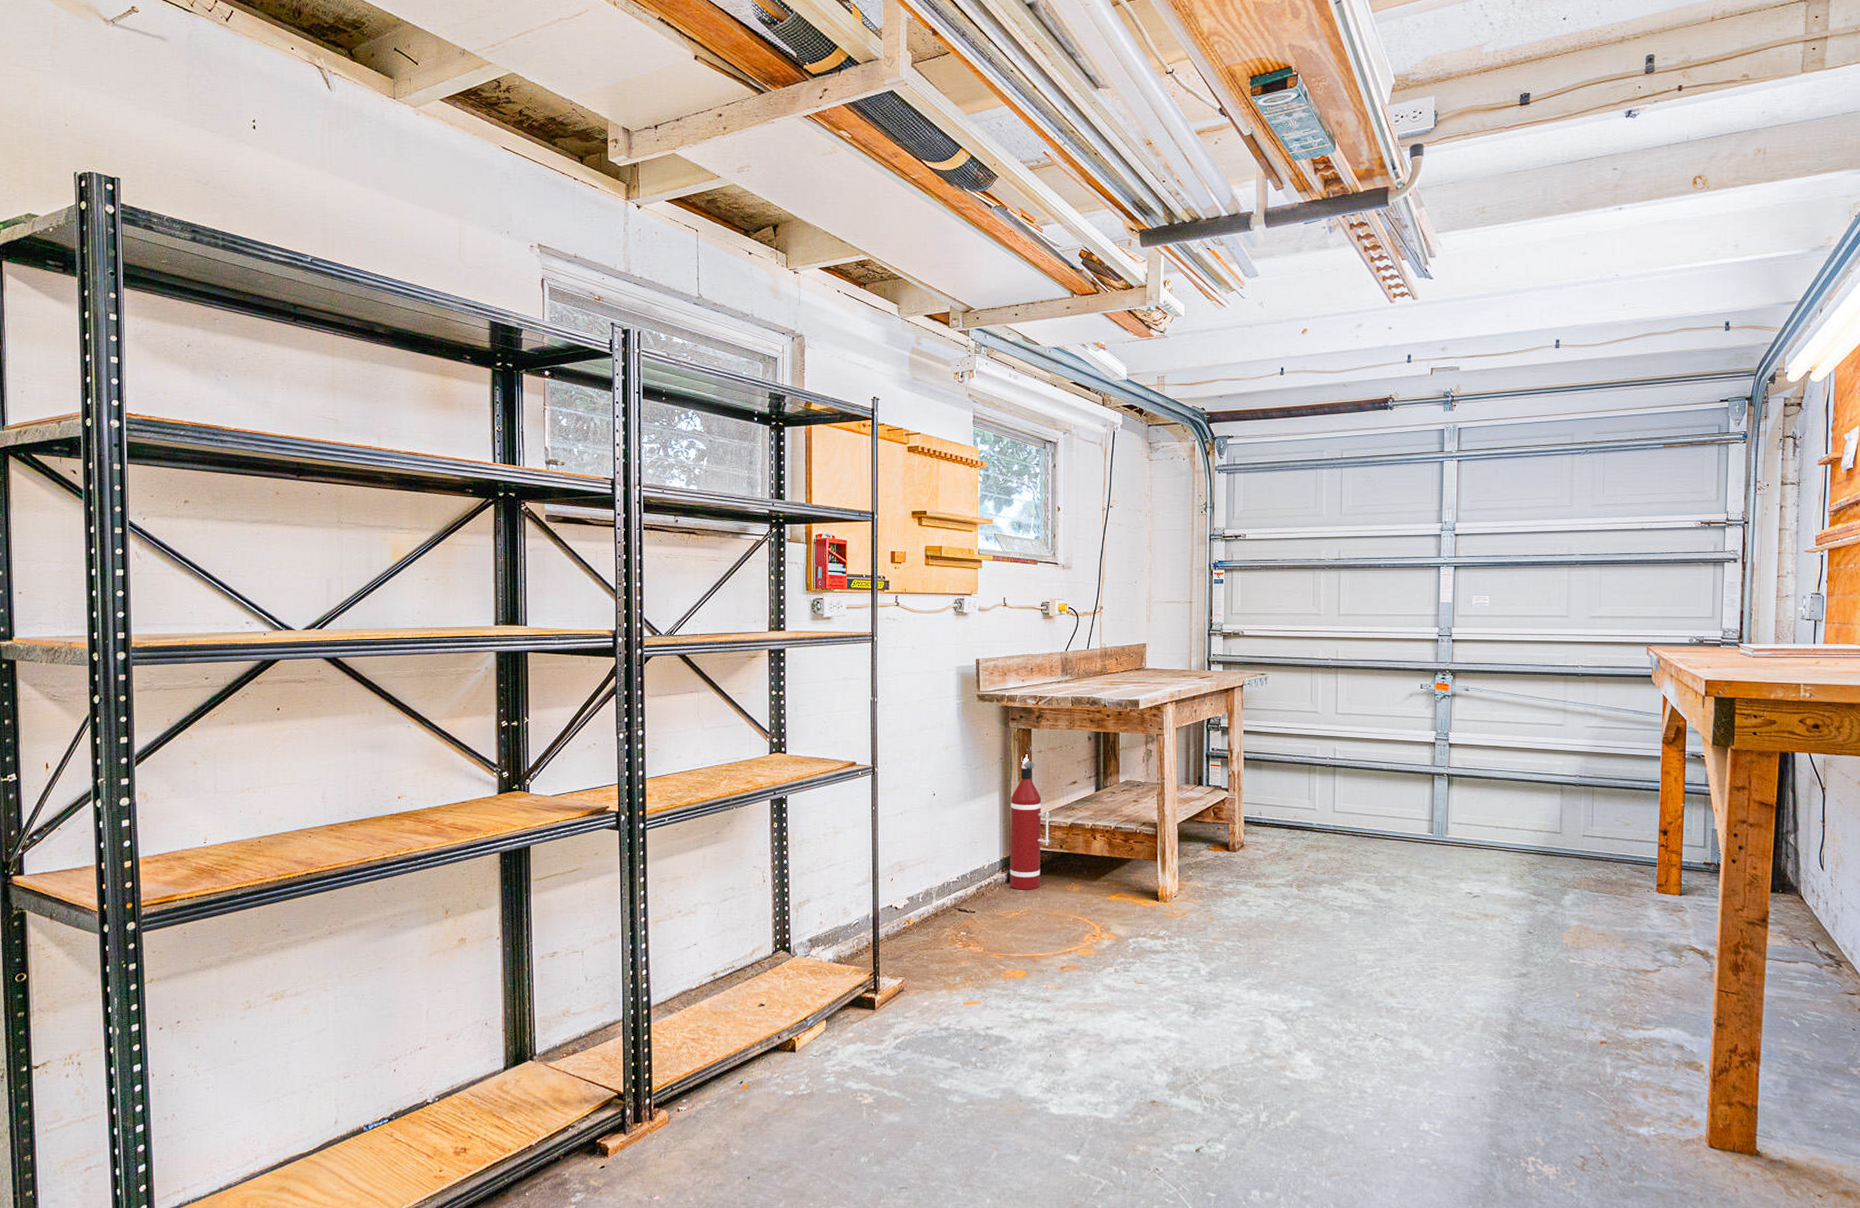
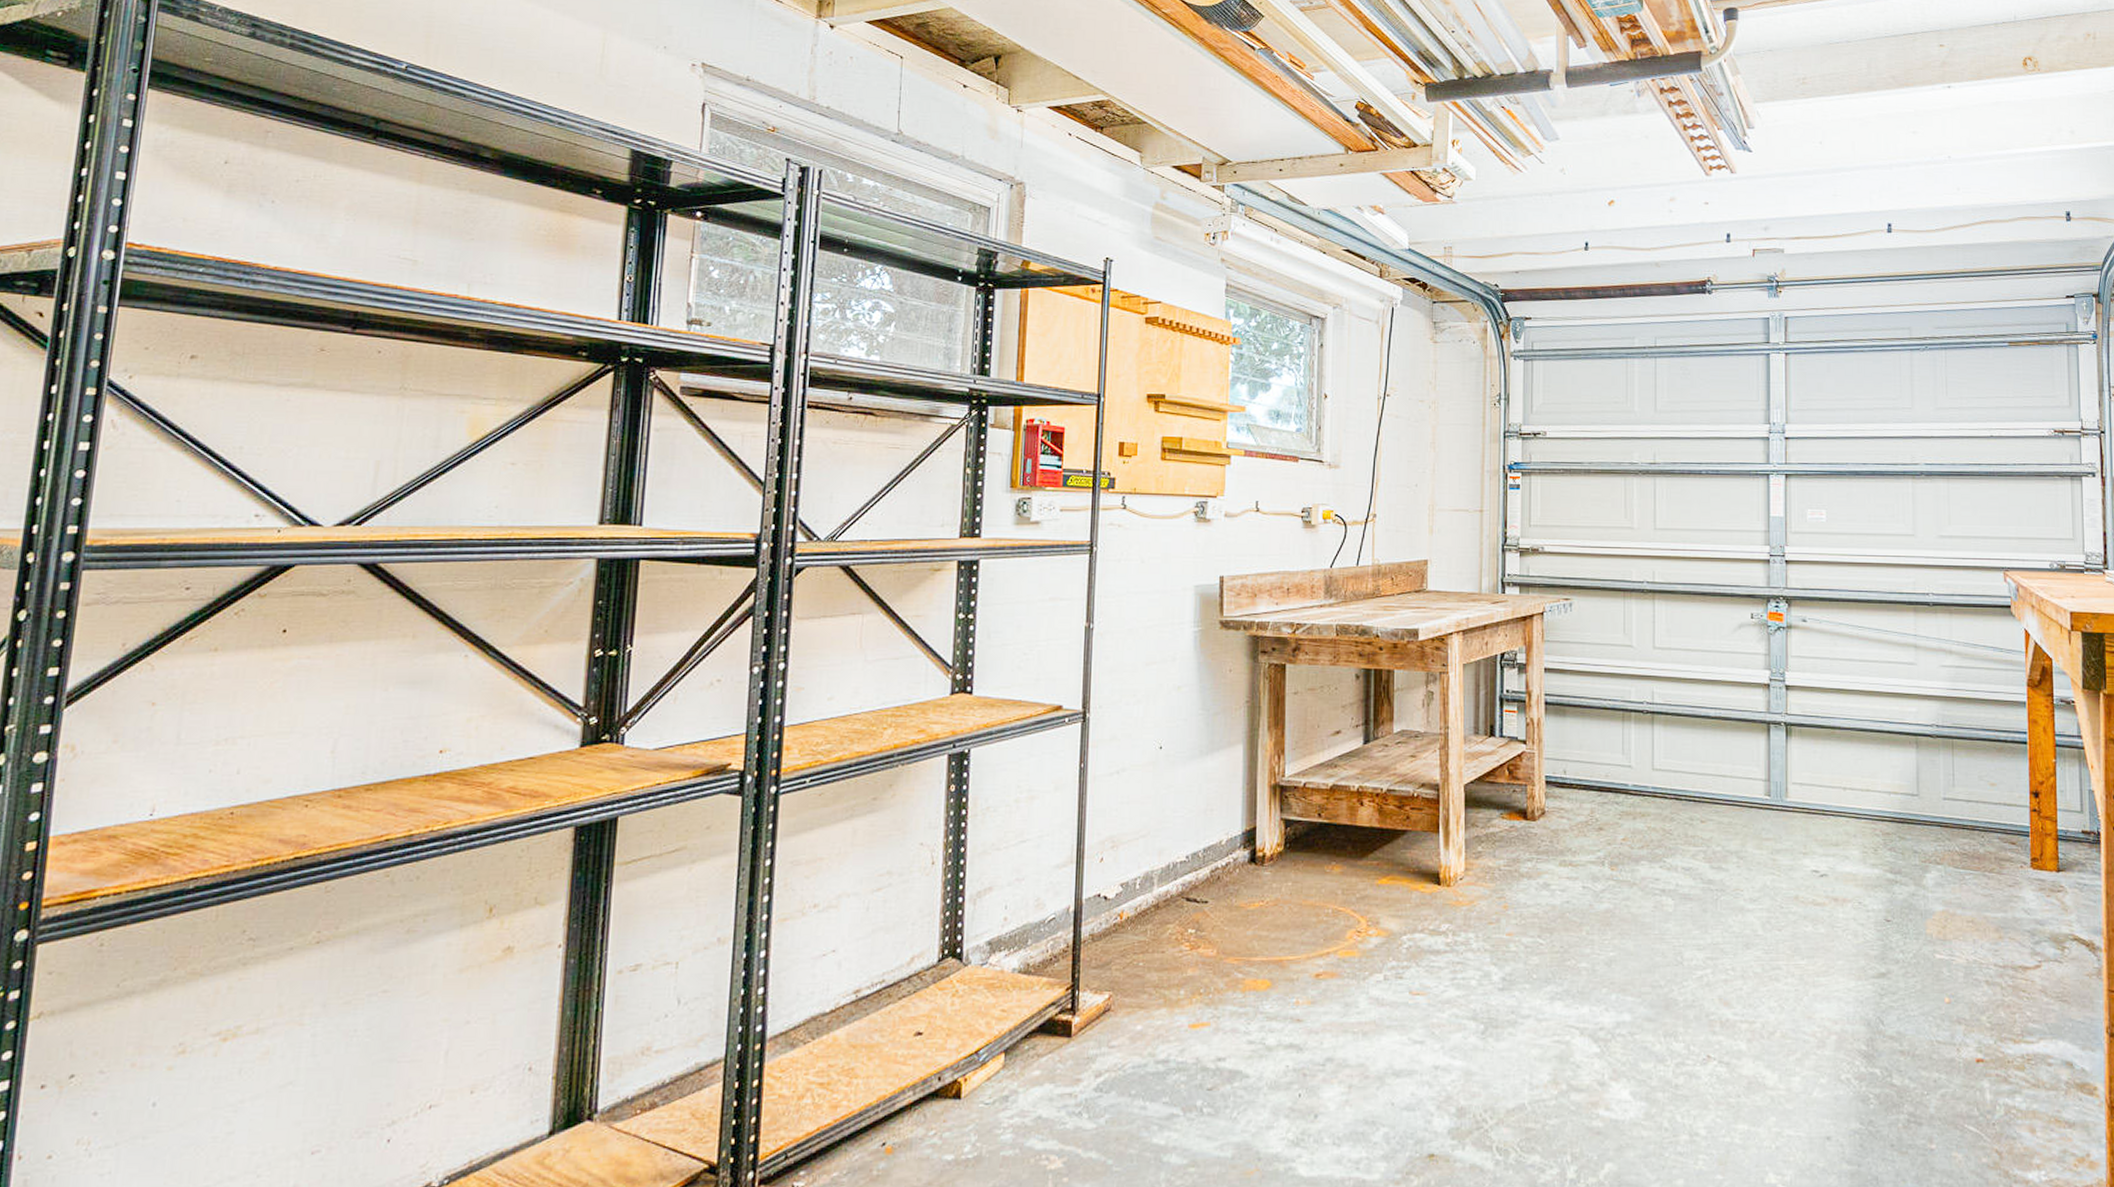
fire extinguisher: present [1009,746,1052,890] -> none [1253,686,1310,872]

